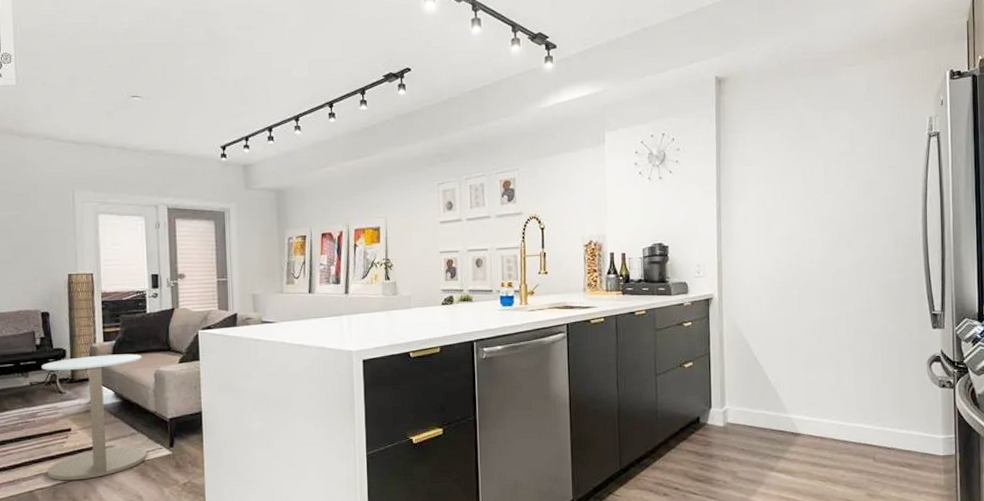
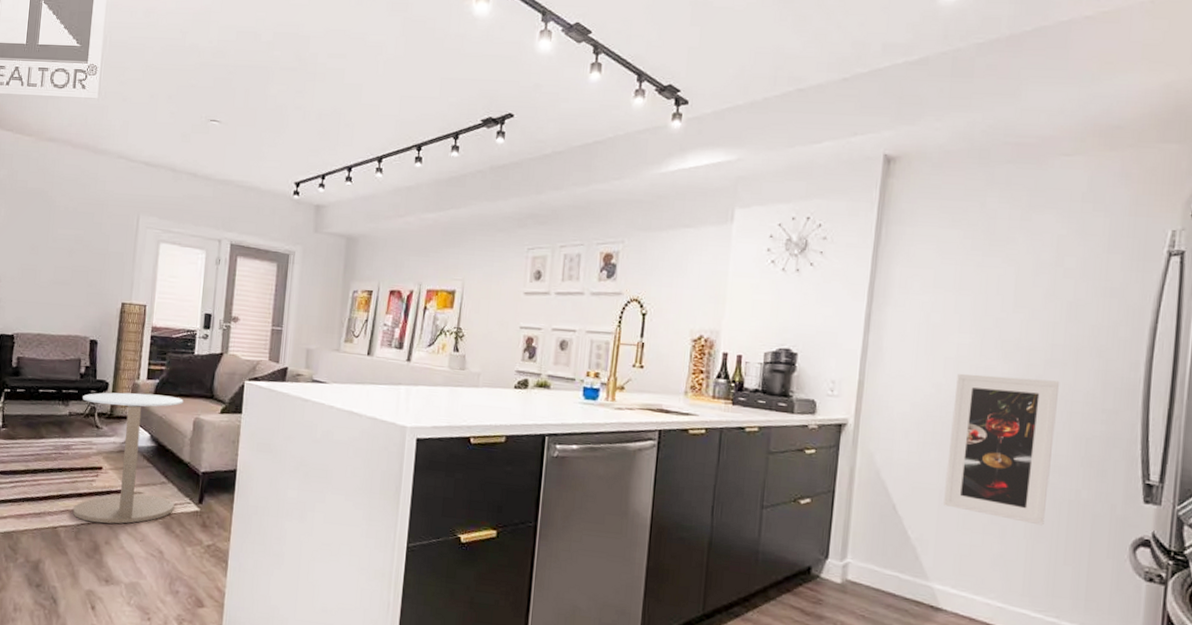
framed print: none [790,243,866,357] -> present [943,373,1060,526]

